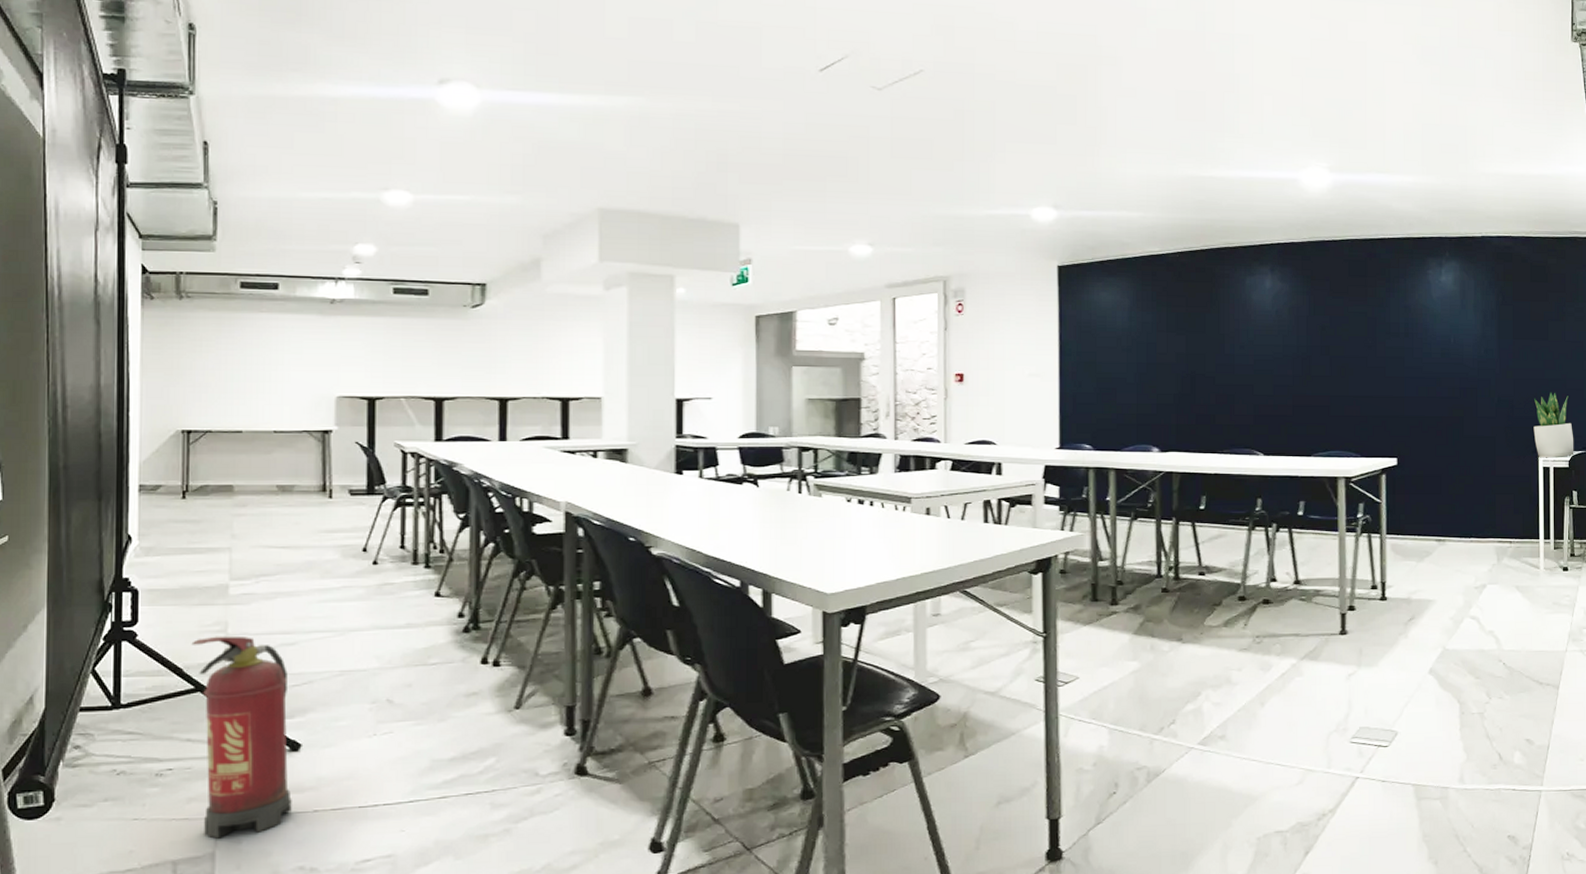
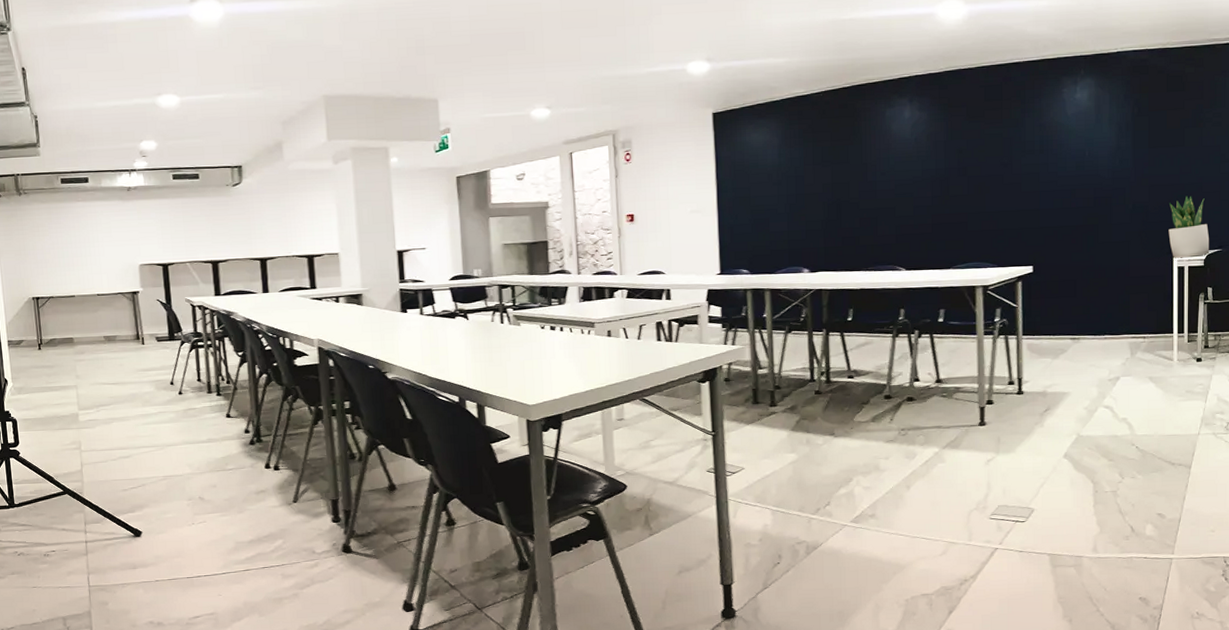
fire extinguisher: present [191,636,292,839] -> none [57,452,140,601]

